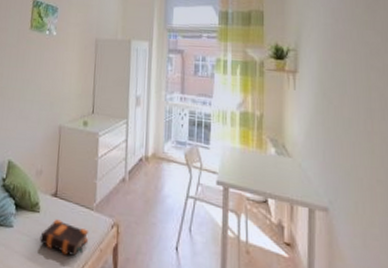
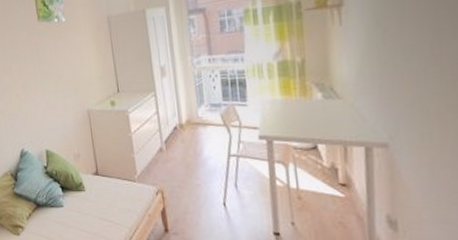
bible: present [40,219,89,257] -> none [90,194,136,224]

